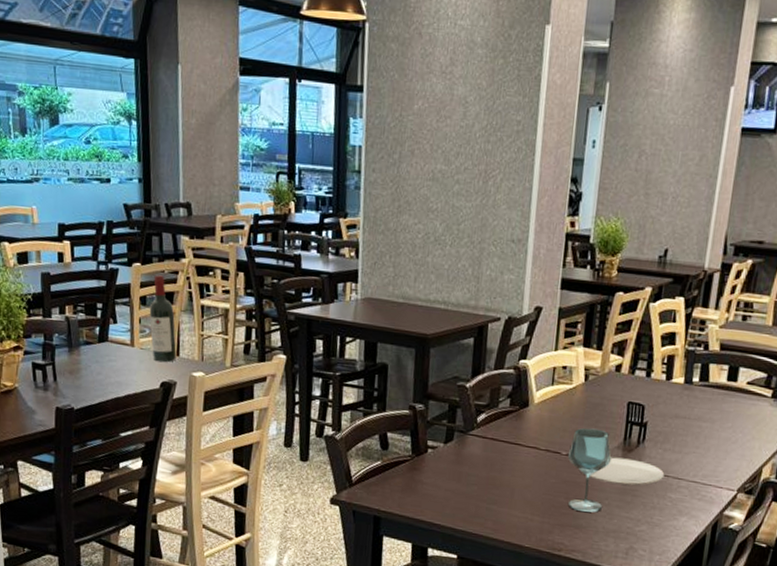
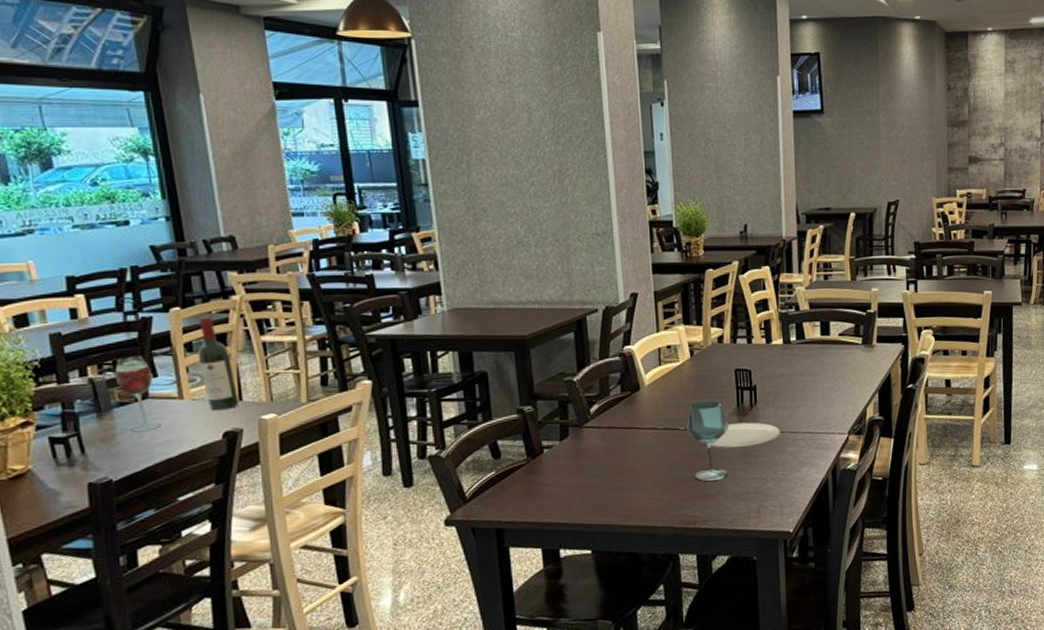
wineglass: none [85,301,115,371] -> present [115,356,161,433]

